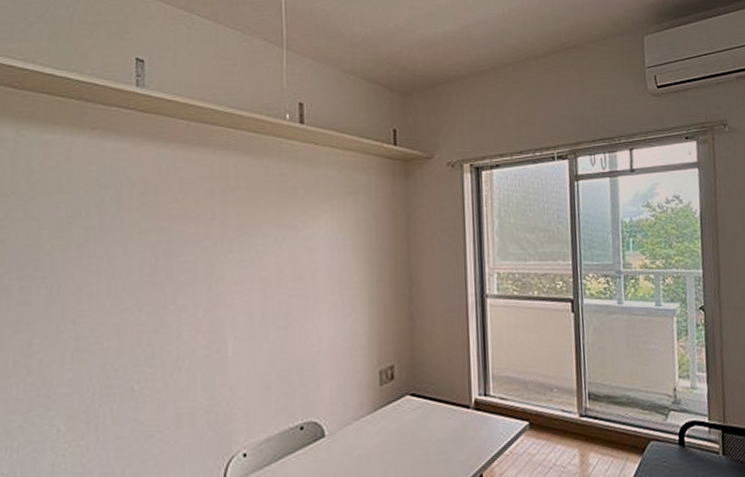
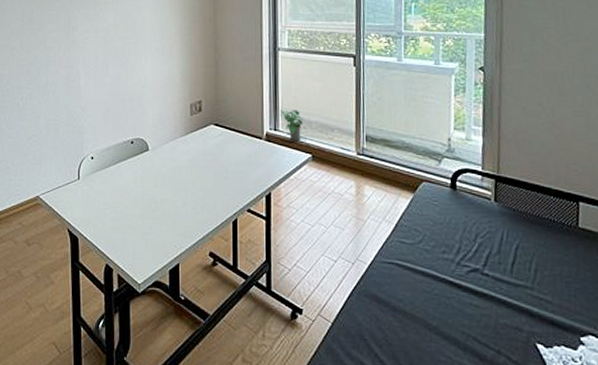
potted plant: none [490,368,522,406] -> present [279,110,306,140]

